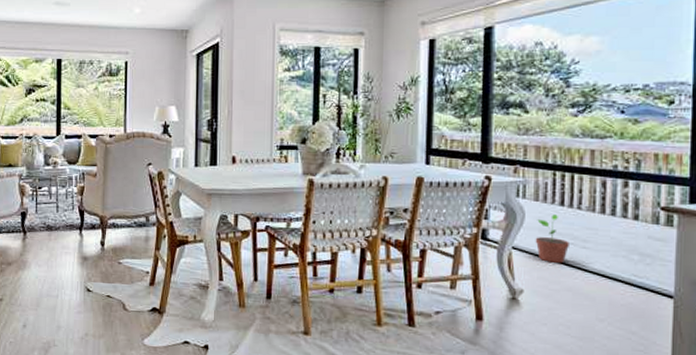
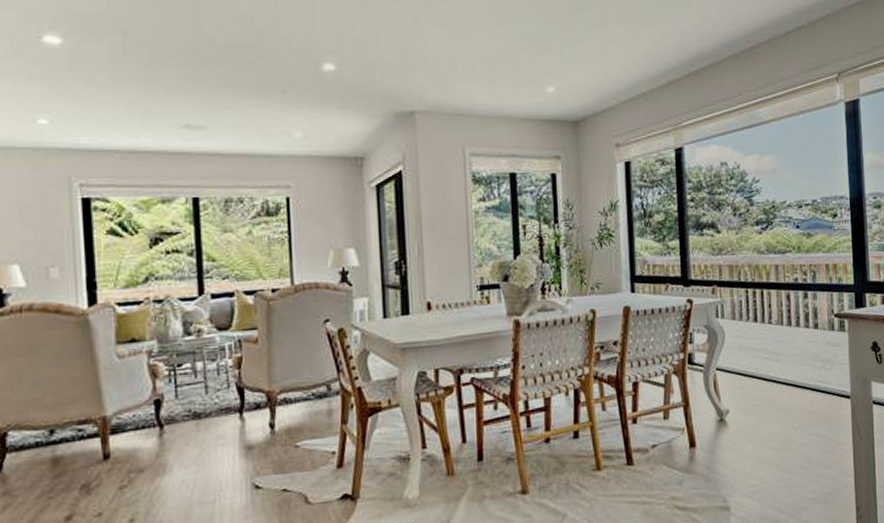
potted plant: present [535,215,569,263] -> none [735,331,764,379]

